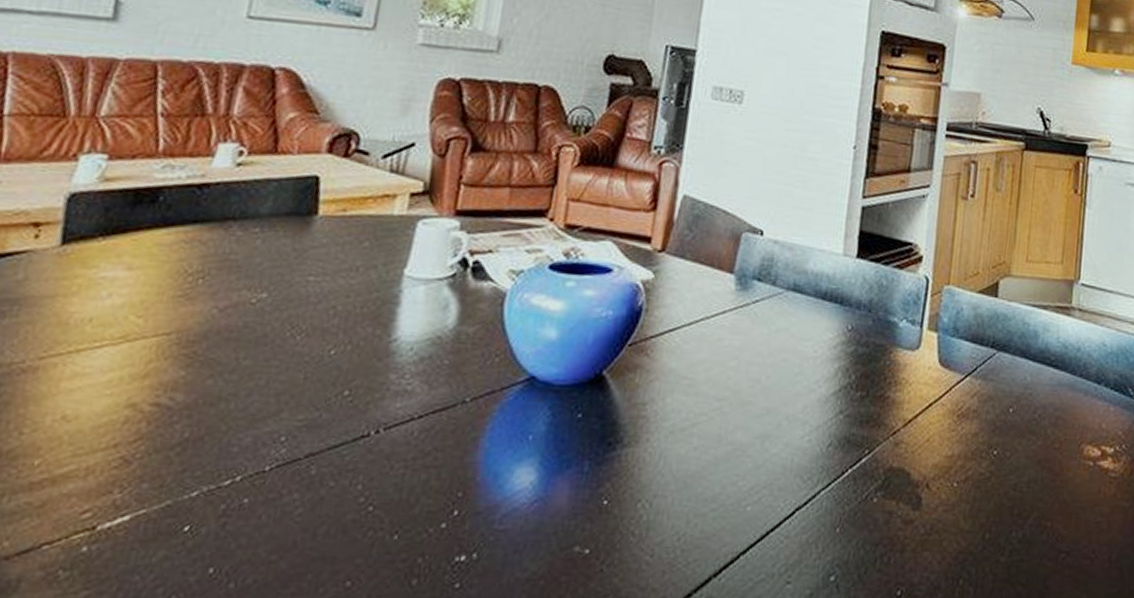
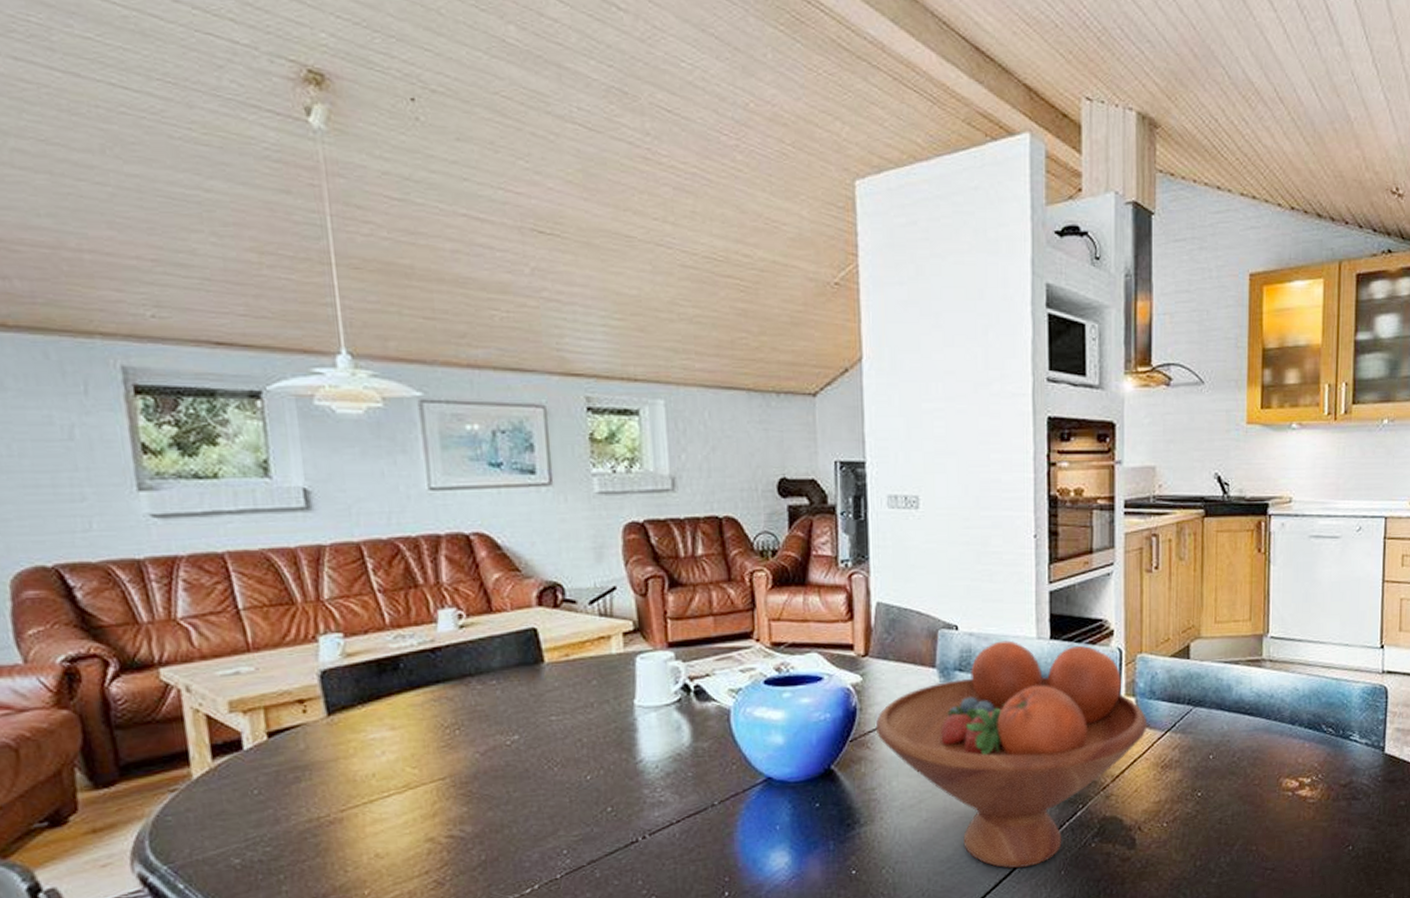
fruit bowl: none [659,253,948,519] -> present [876,640,1148,869]

